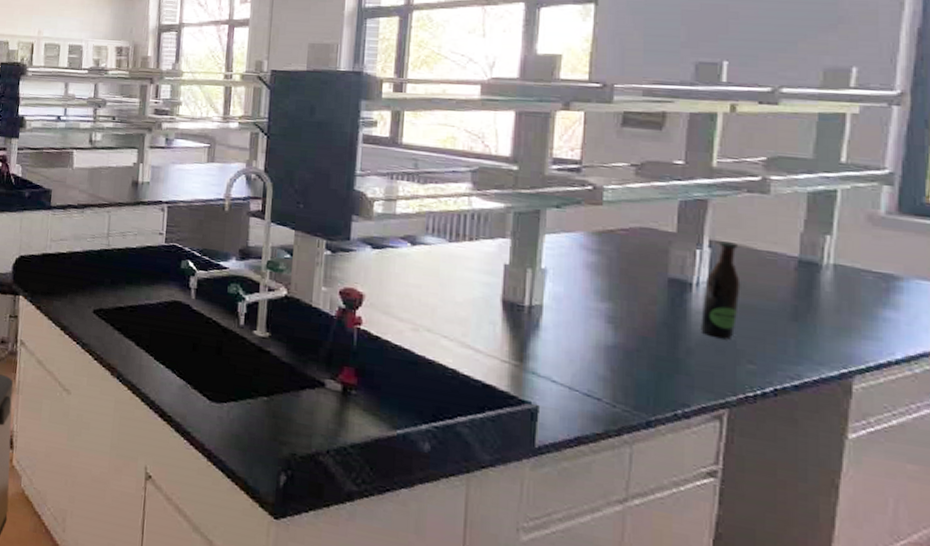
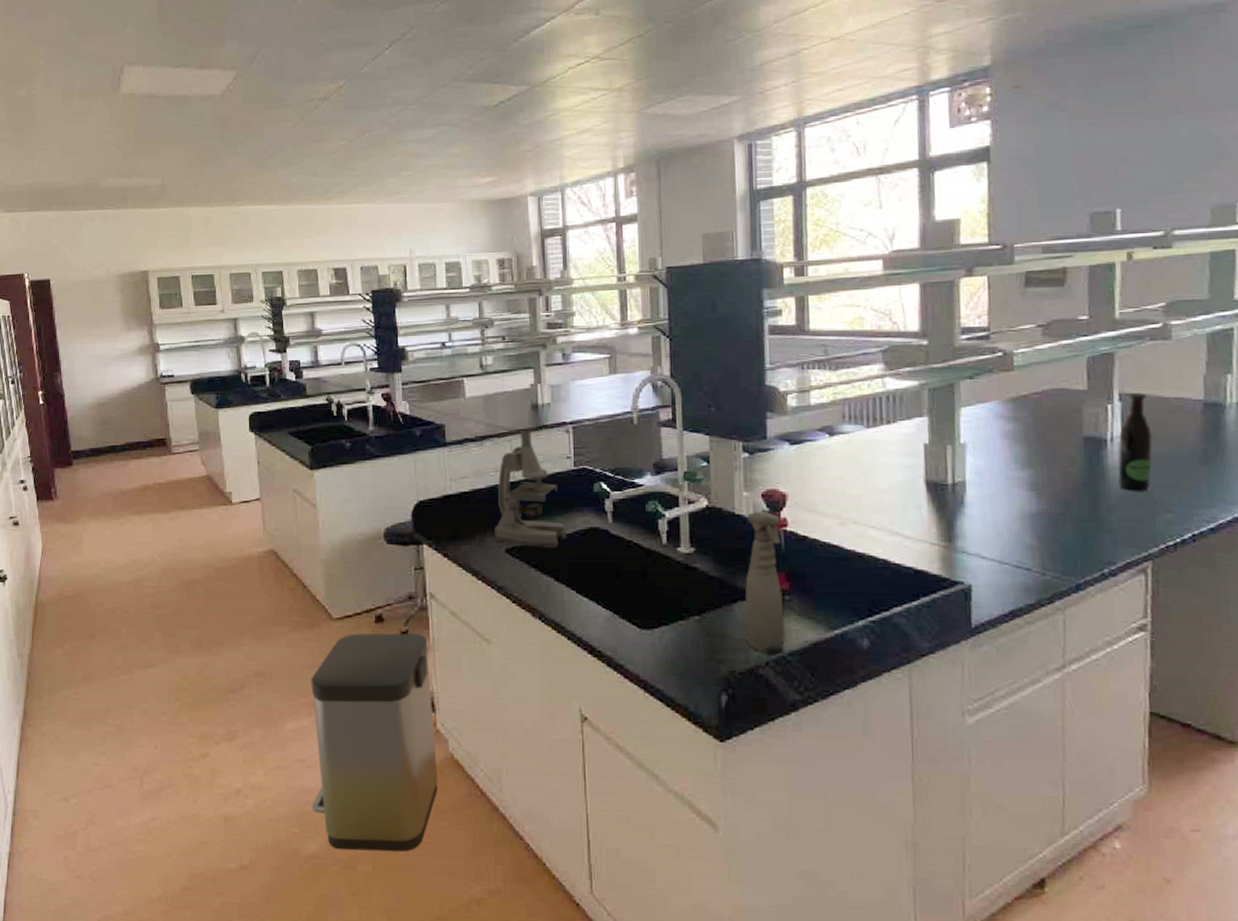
microscope: none [85,202,151,316] -> present [495,428,567,549]
spray bottle: none [310,306,355,446] -> present [745,510,784,656]

